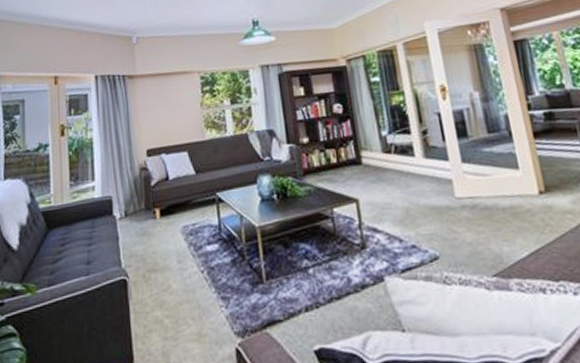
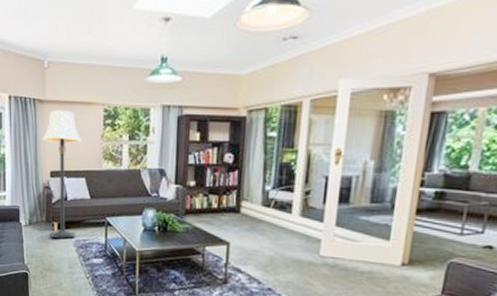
lamp: none [134,83,182,230] -> present [42,110,83,239]

